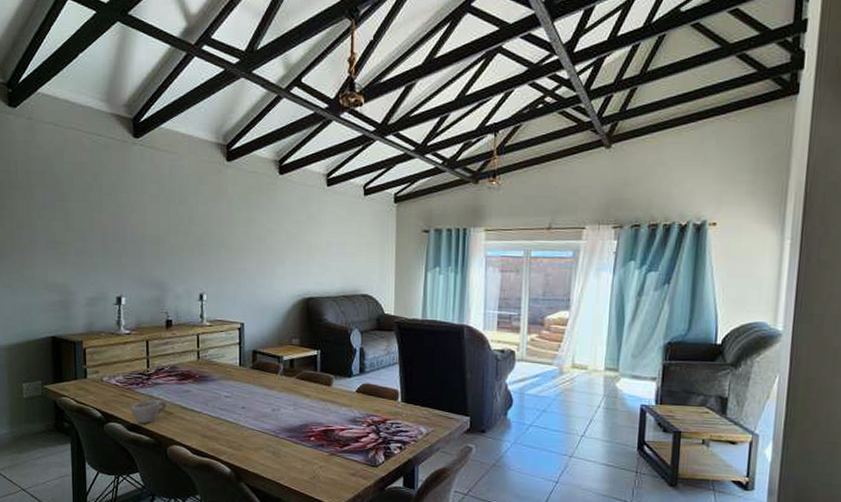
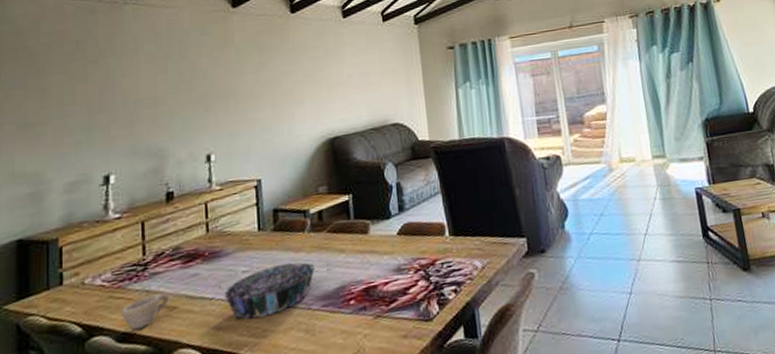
decorative bowl: none [209,396,285,435] -> present [223,262,316,320]

